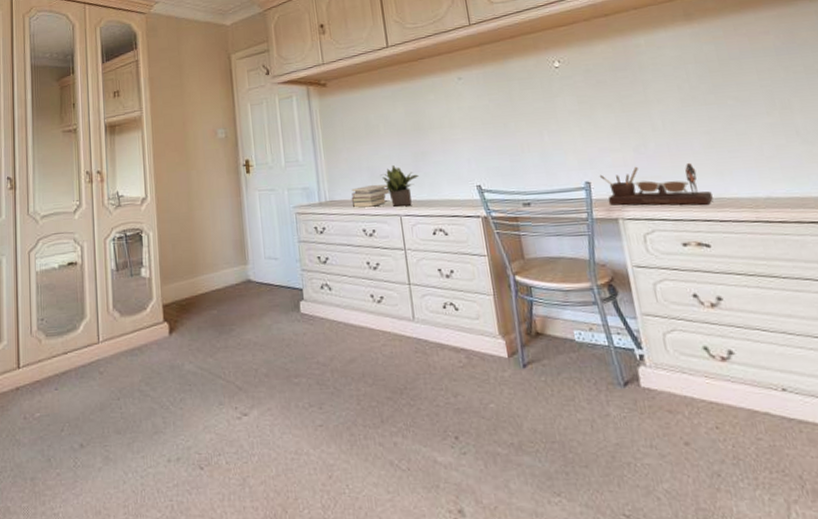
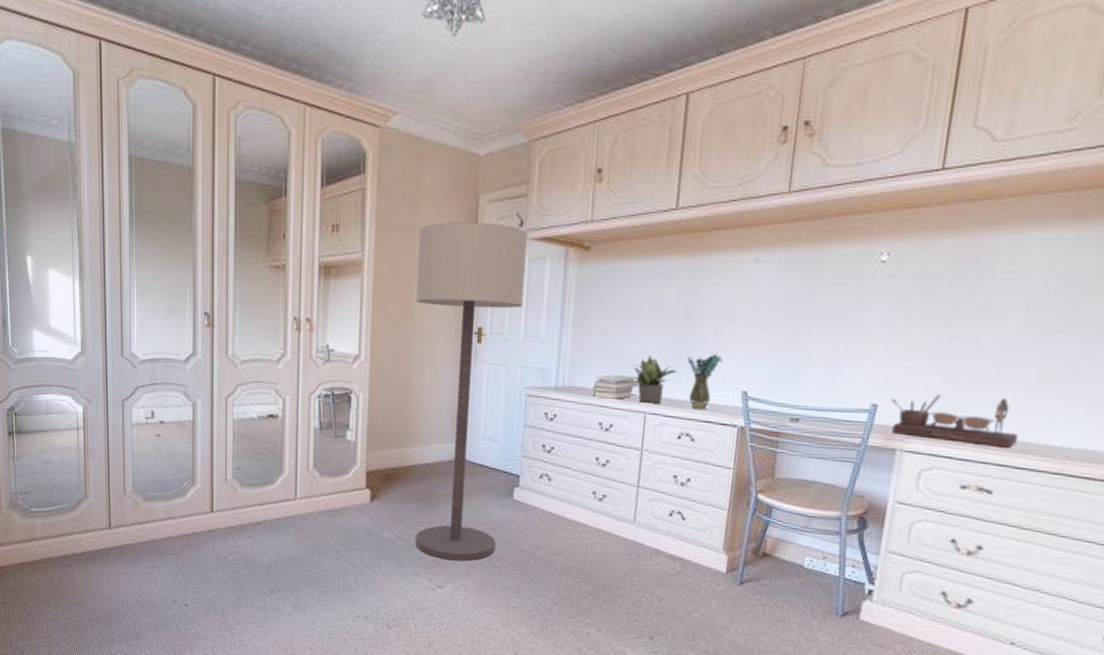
floor lamp: none [185,74,293,385] -> present [415,222,527,562]
vase: none [423,156,453,206] -> present [687,352,722,409]

